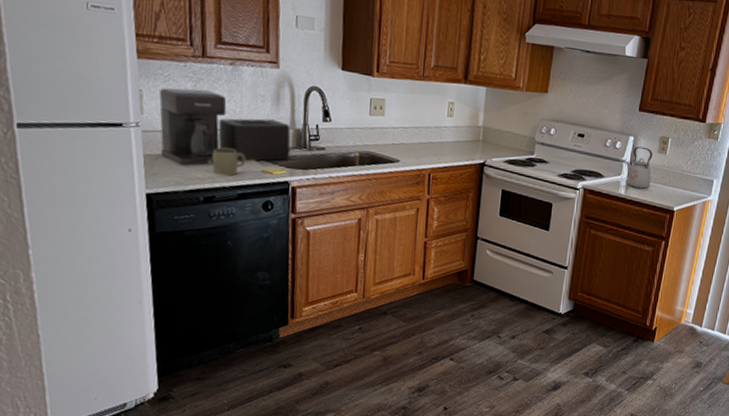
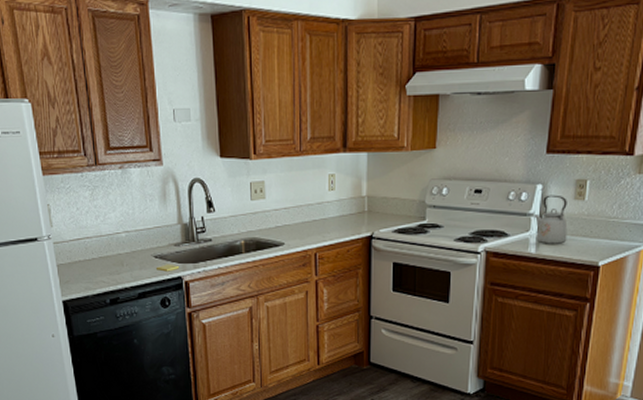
coffee maker: present [159,88,227,166] -> none [64,196,121,271]
mug: present [211,147,246,176] -> none [112,250,142,277]
toaster: present [218,118,291,163] -> none [115,217,181,263]

